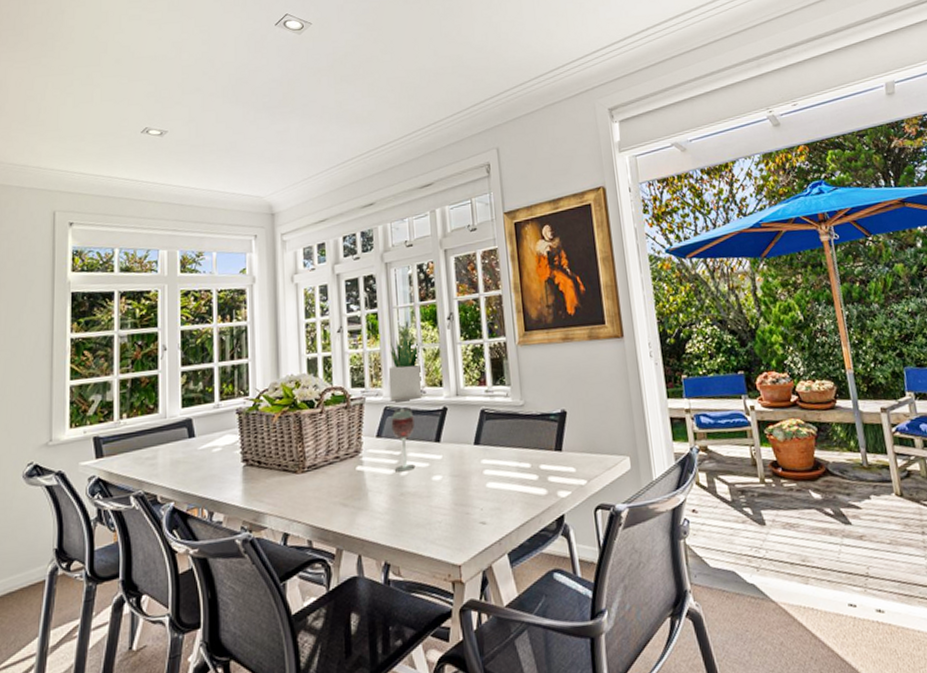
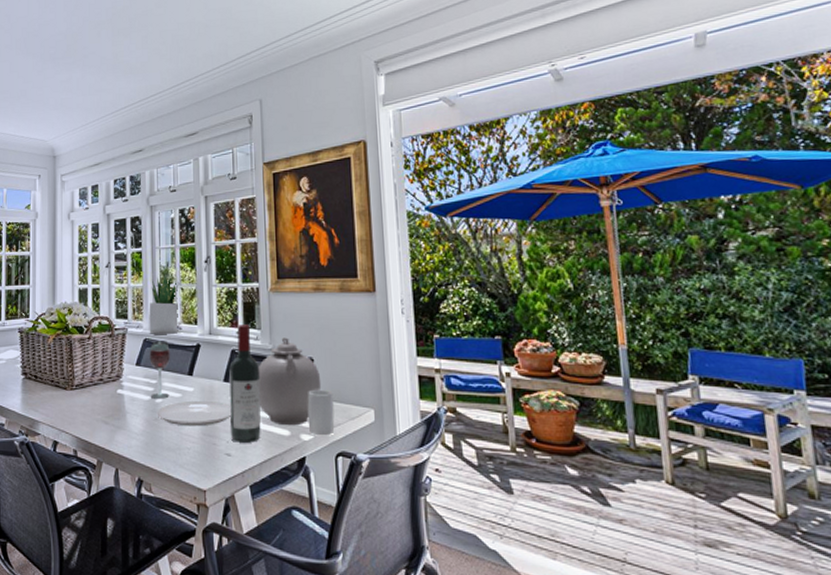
plate: none [402,467,484,499] -> present [157,400,231,427]
wine bottle: none [479,381,517,509] -> present [229,324,261,443]
teapot: none [510,391,576,485] -> present [258,337,322,426]
cup: none [562,441,592,491] -> present [307,389,335,436]

